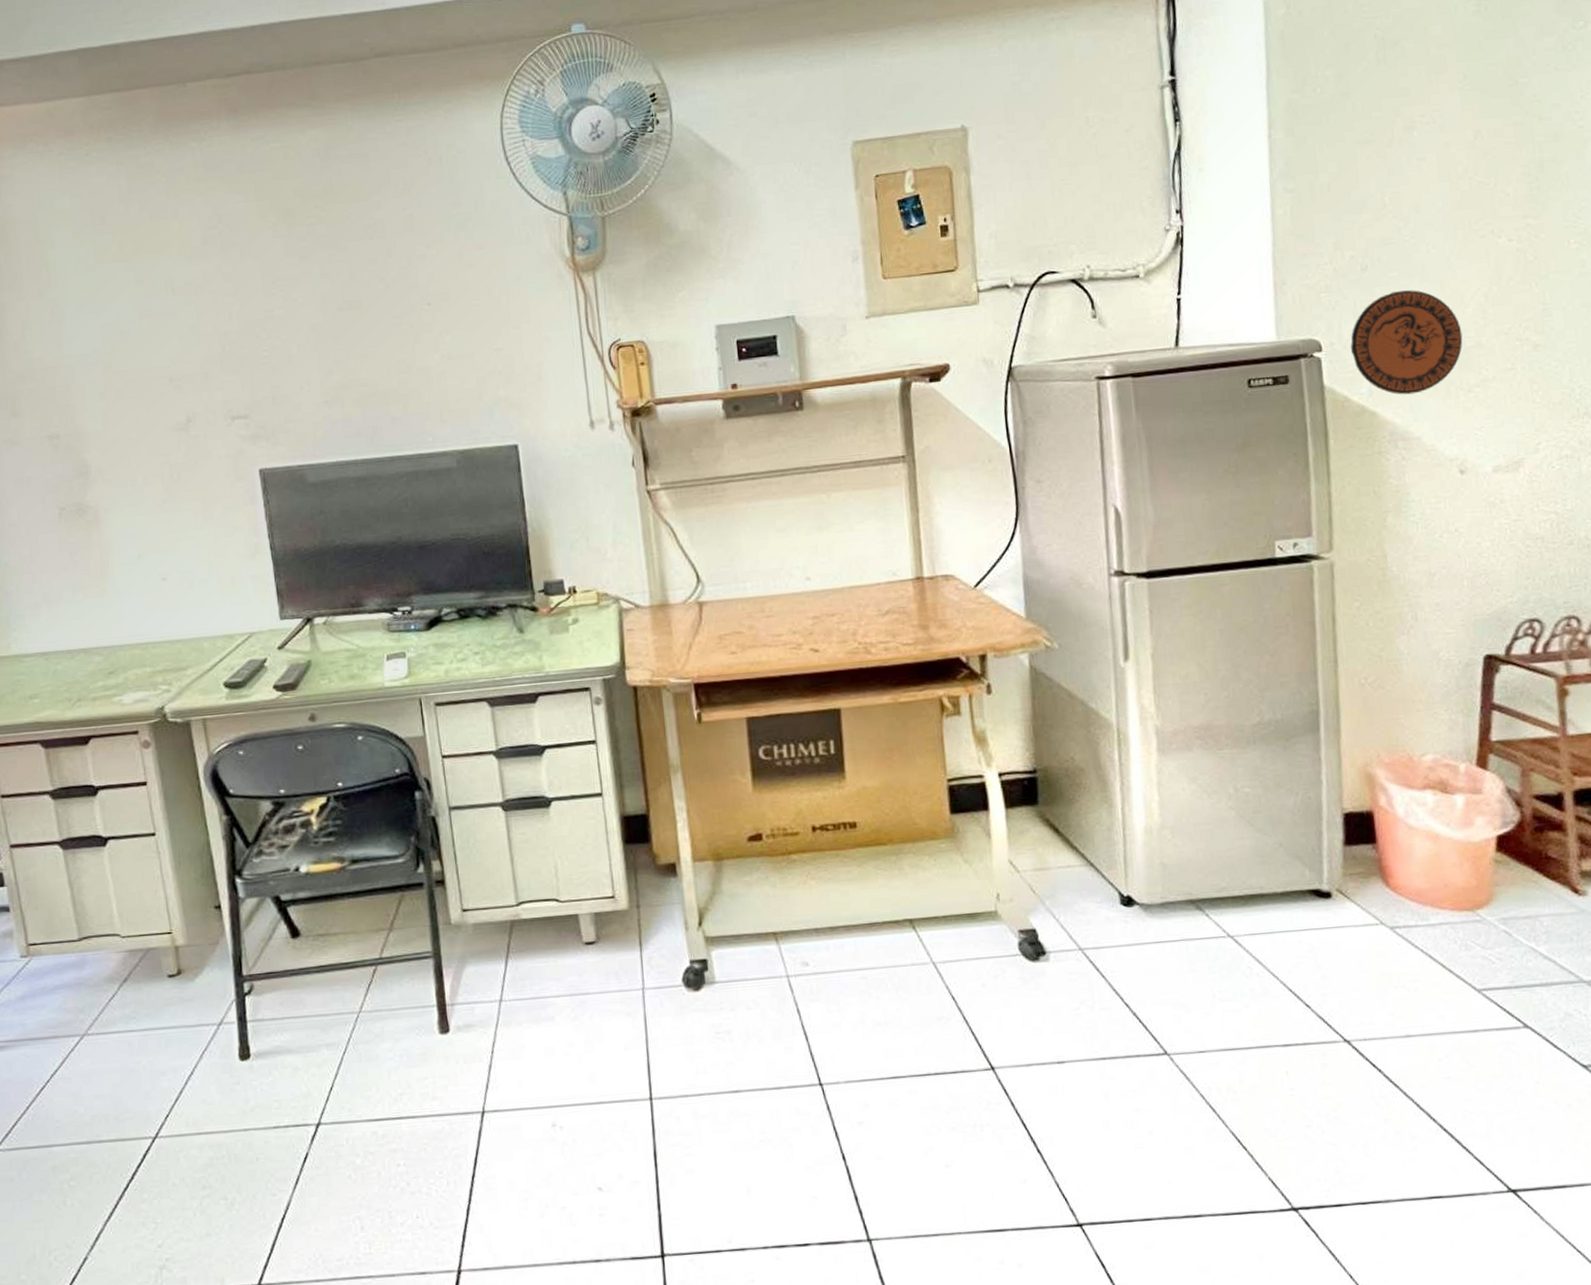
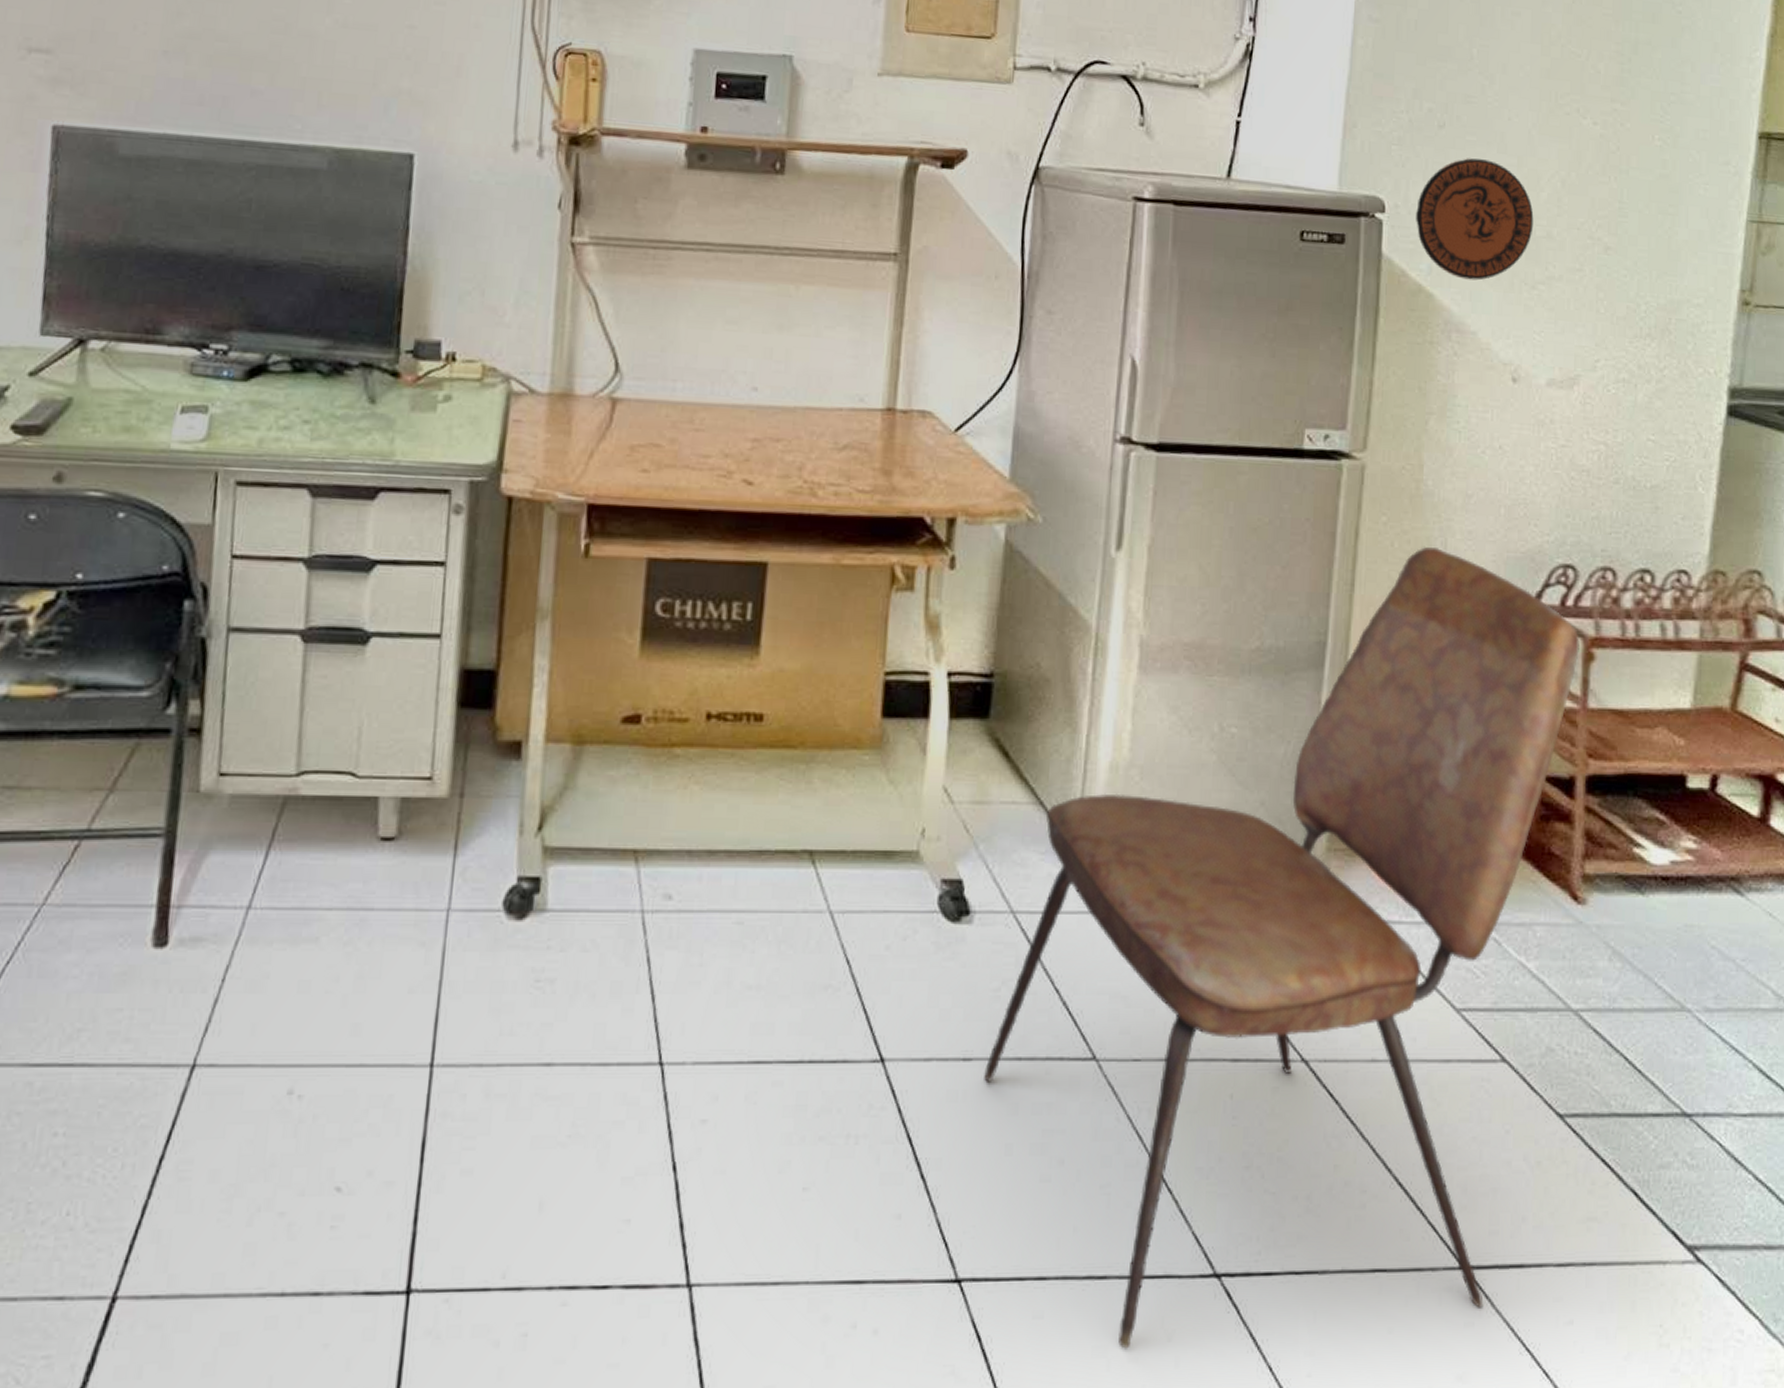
dining chair: none [1076,621,1553,1268] -> present [984,546,1579,1349]

